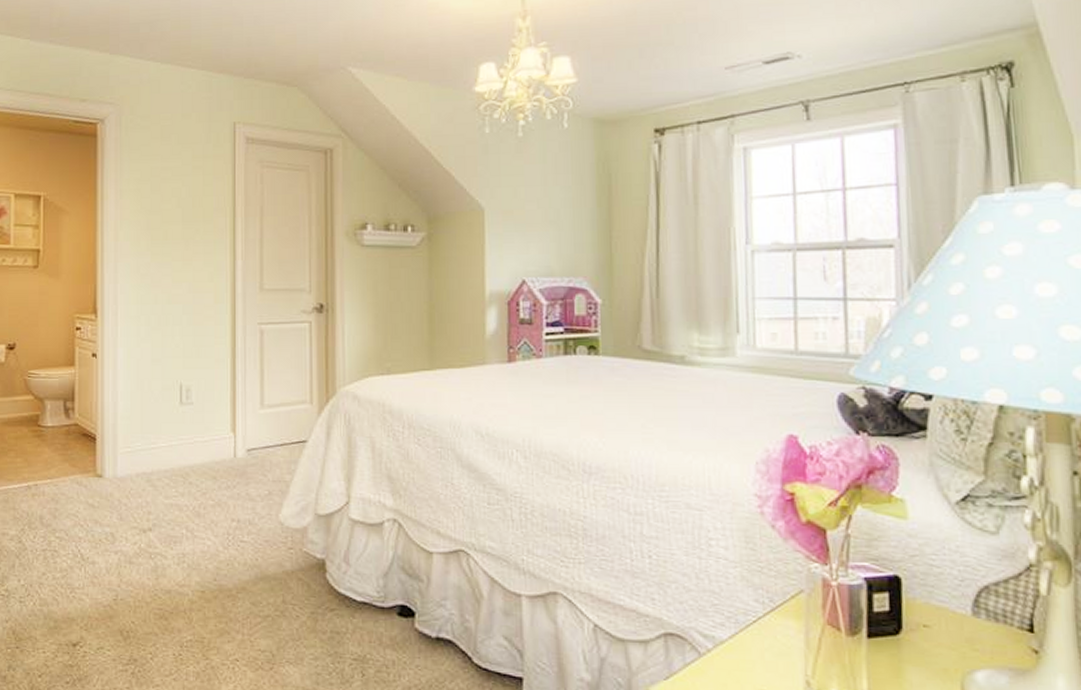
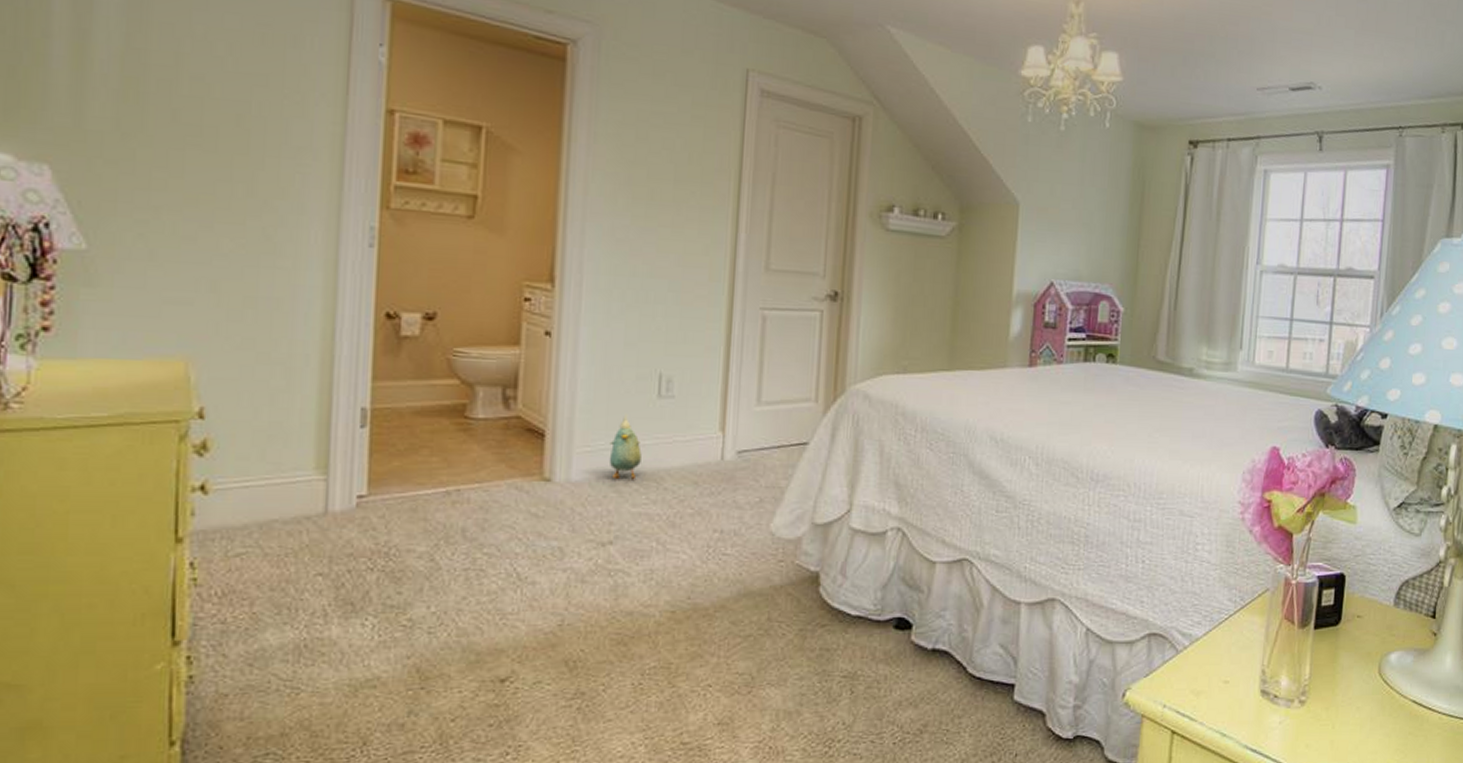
plush toy: none [145,420,170,476] -> present [609,414,642,480]

